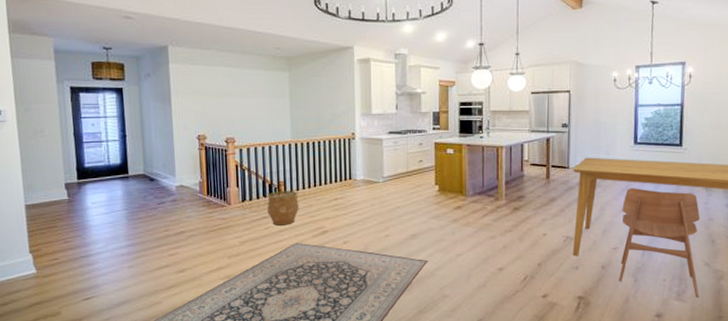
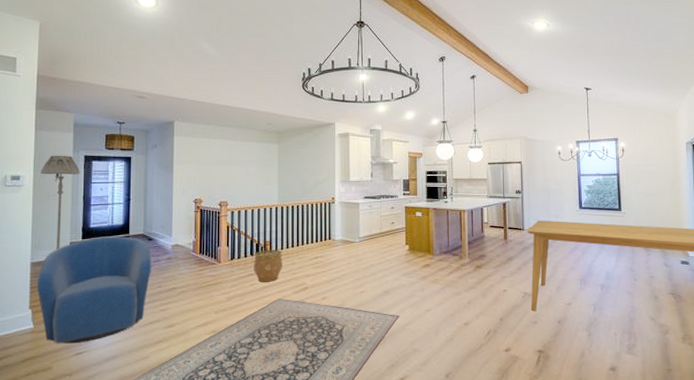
floor lamp: none [22,86,67,192] -> present [40,155,80,250]
armchair: none [33,176,157,289] -> present [36,236,152,344]
dining chair: present [619,188,700,298] -> none [573,248,648,351]

